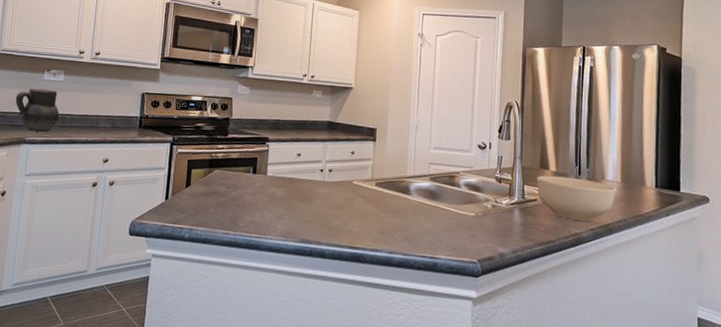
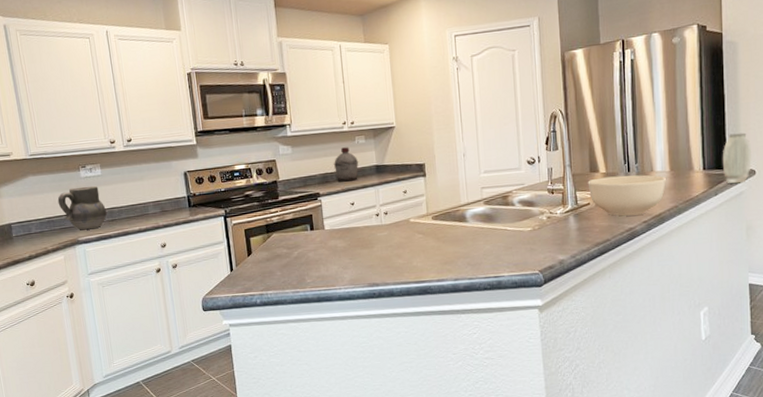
canister: none [287,98,313,133] -> present [333,147,359,182]
vase: none [675,156,707,209] -> present [722,132,752,184]

